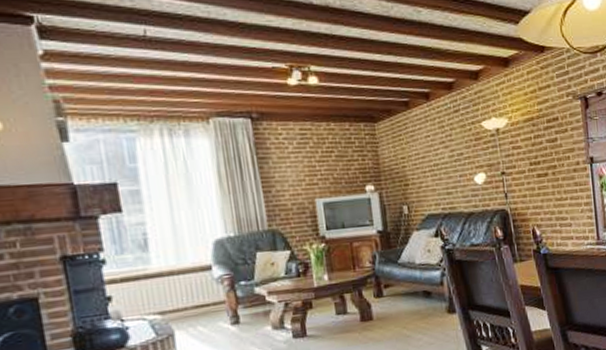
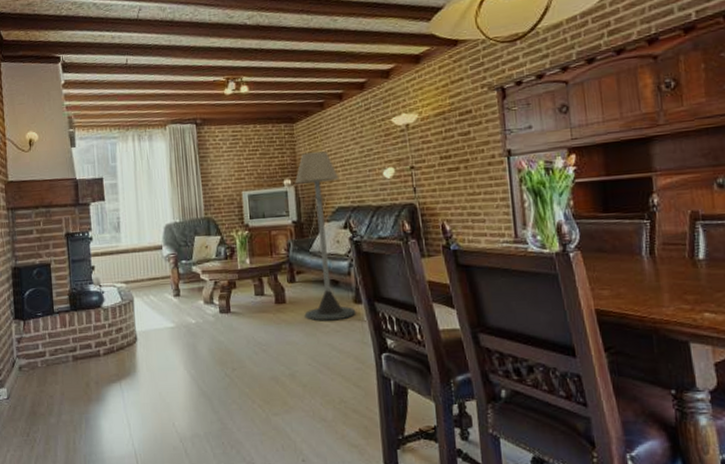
floor lamp: none [378,155,450,336] -> present [294,151,356,321]

